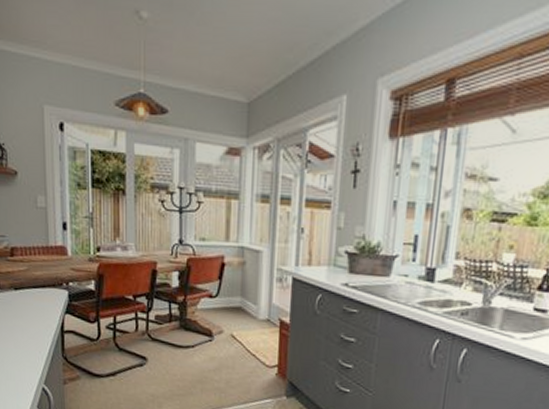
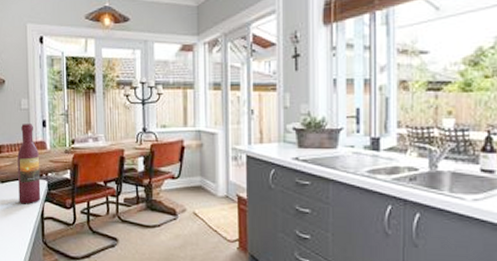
wine bottle: none [33,224,61,315] -> present [17,124,41,204]

